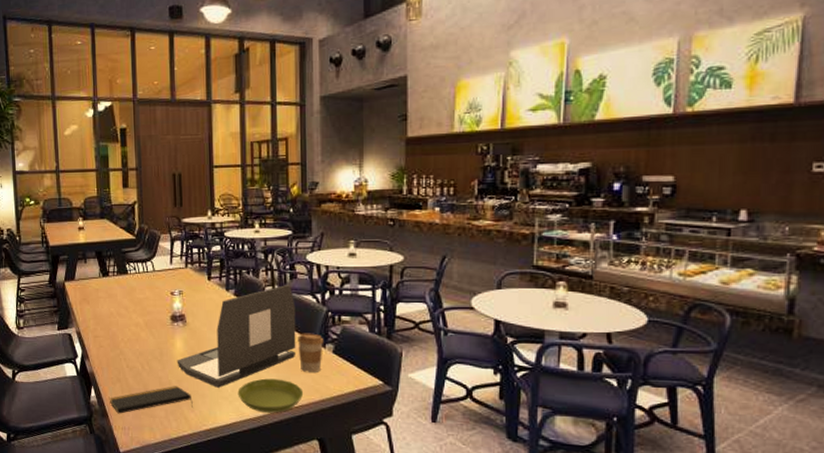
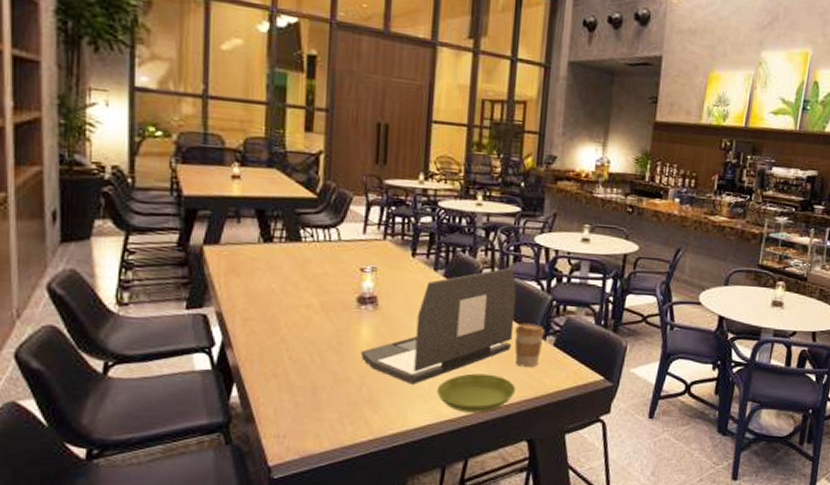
notepad: present [109,386,193,414] -> none [258,382,377,418]

